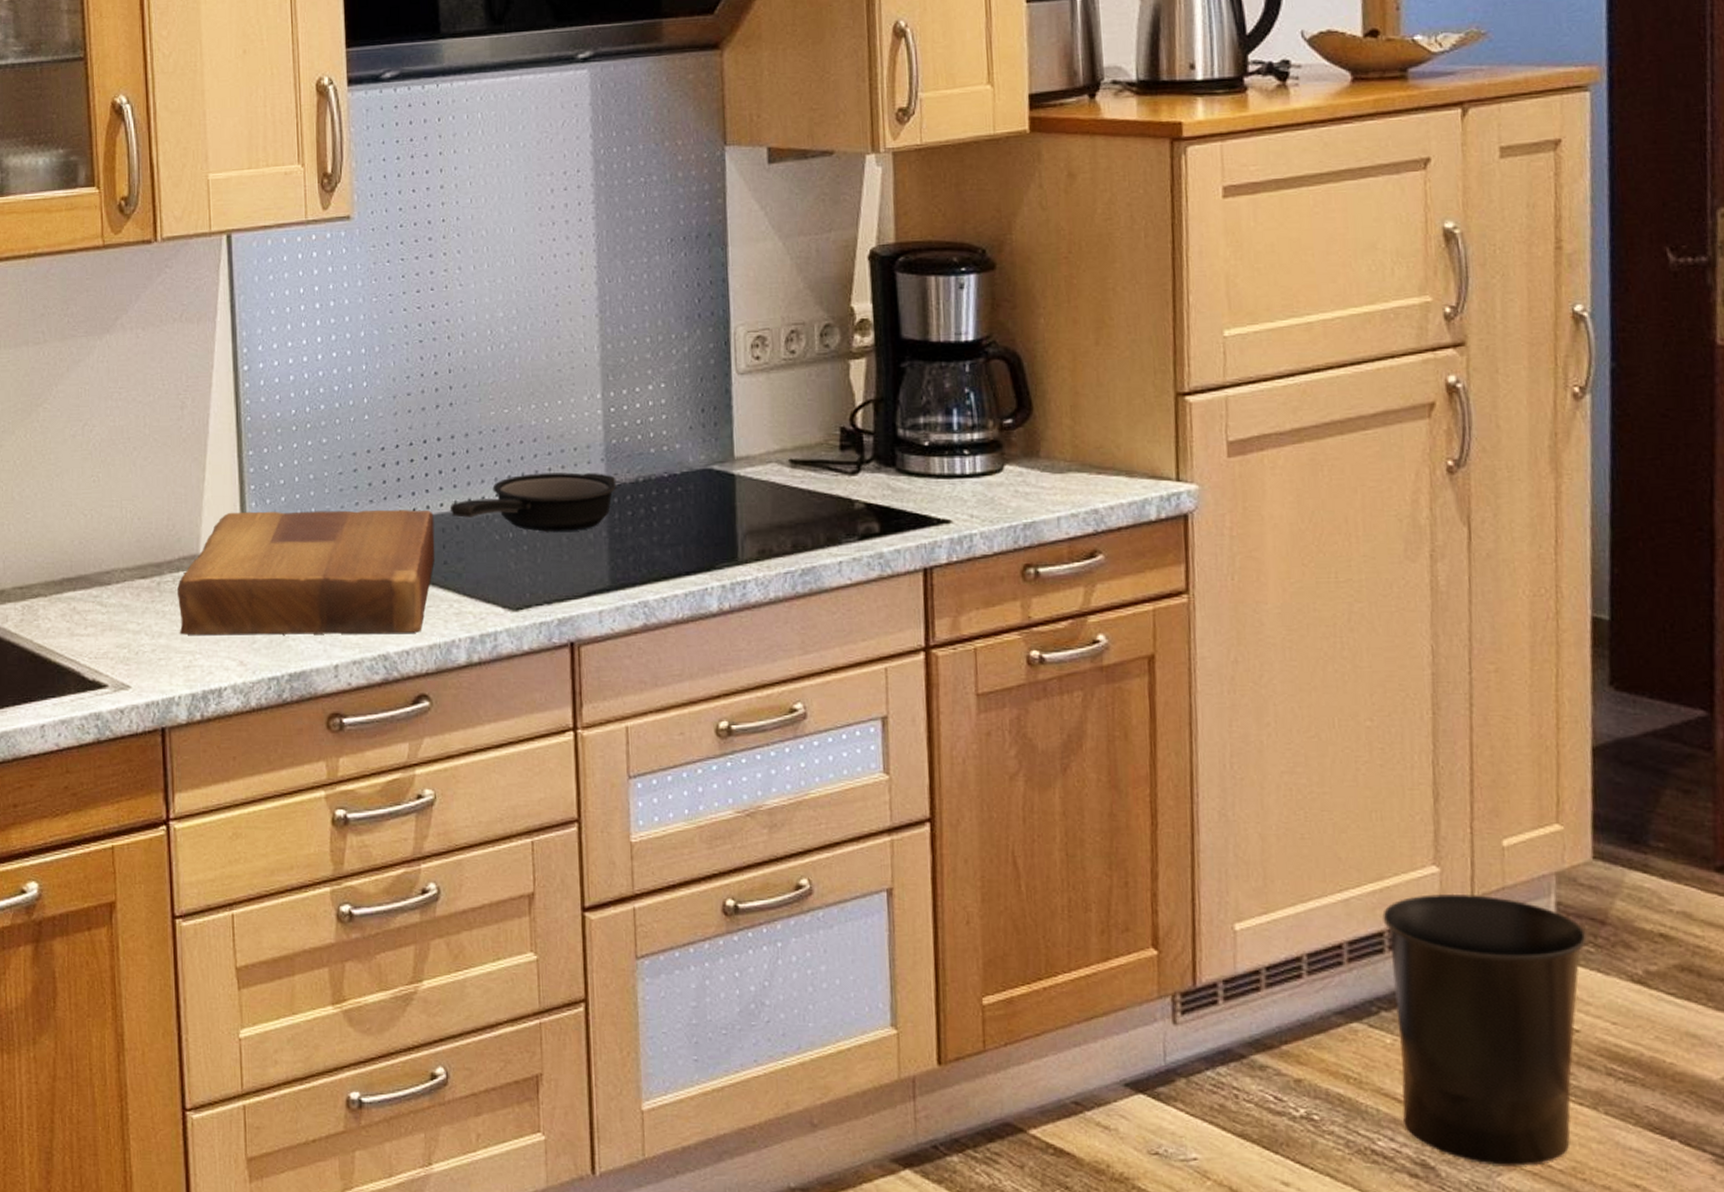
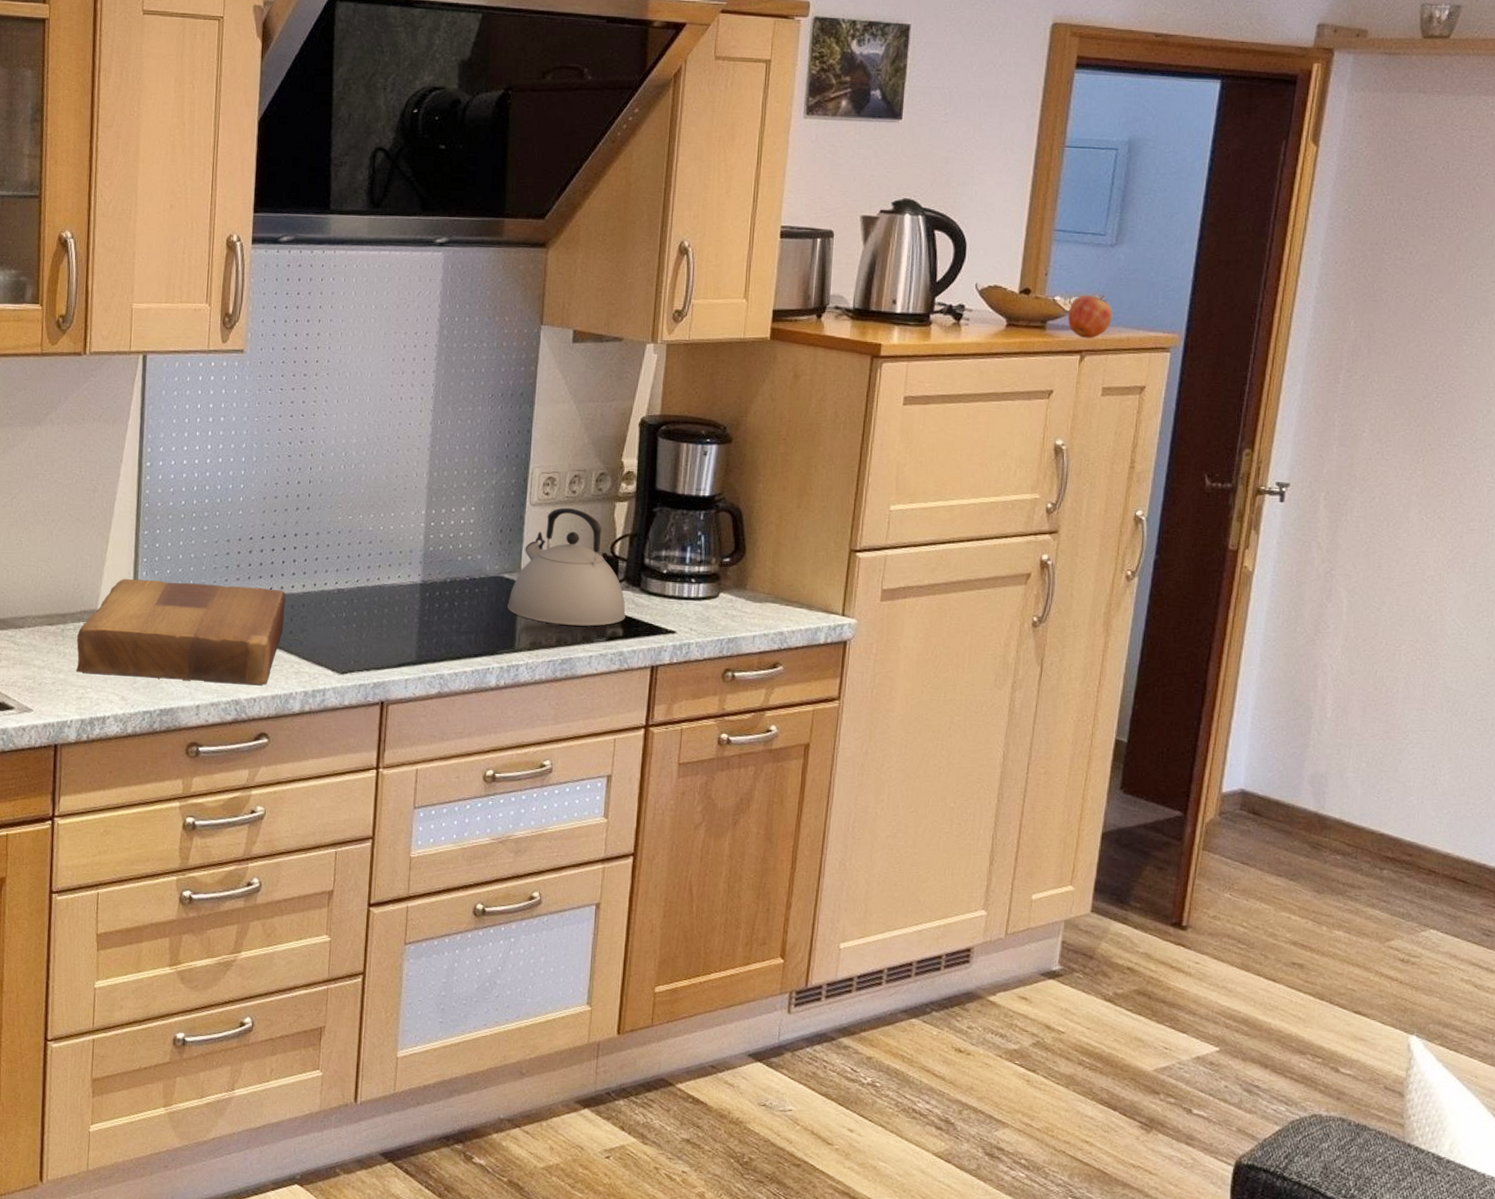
frying pan: present [449,472,617,532] -> none [298,568,430,616]
kettle: none [722,372,881,525] -> present [508,507,626,627]
waste bin: present [1382,894,1587,1165] -> none [936,930,1079,1124]
apple: none [1436,26,1501,86] -> present [1068,295,1113,339]

